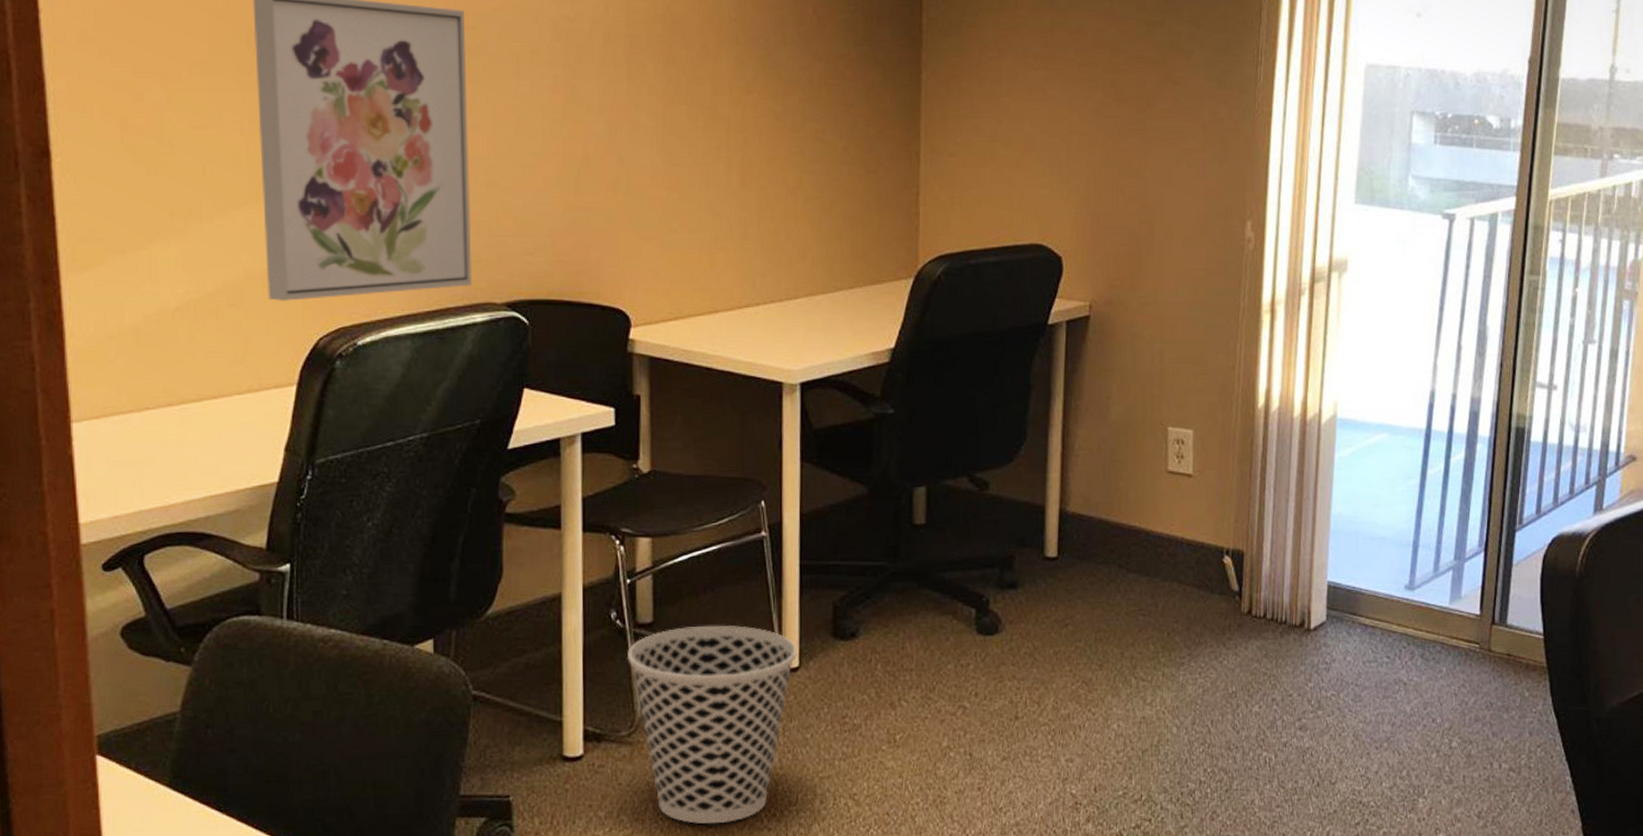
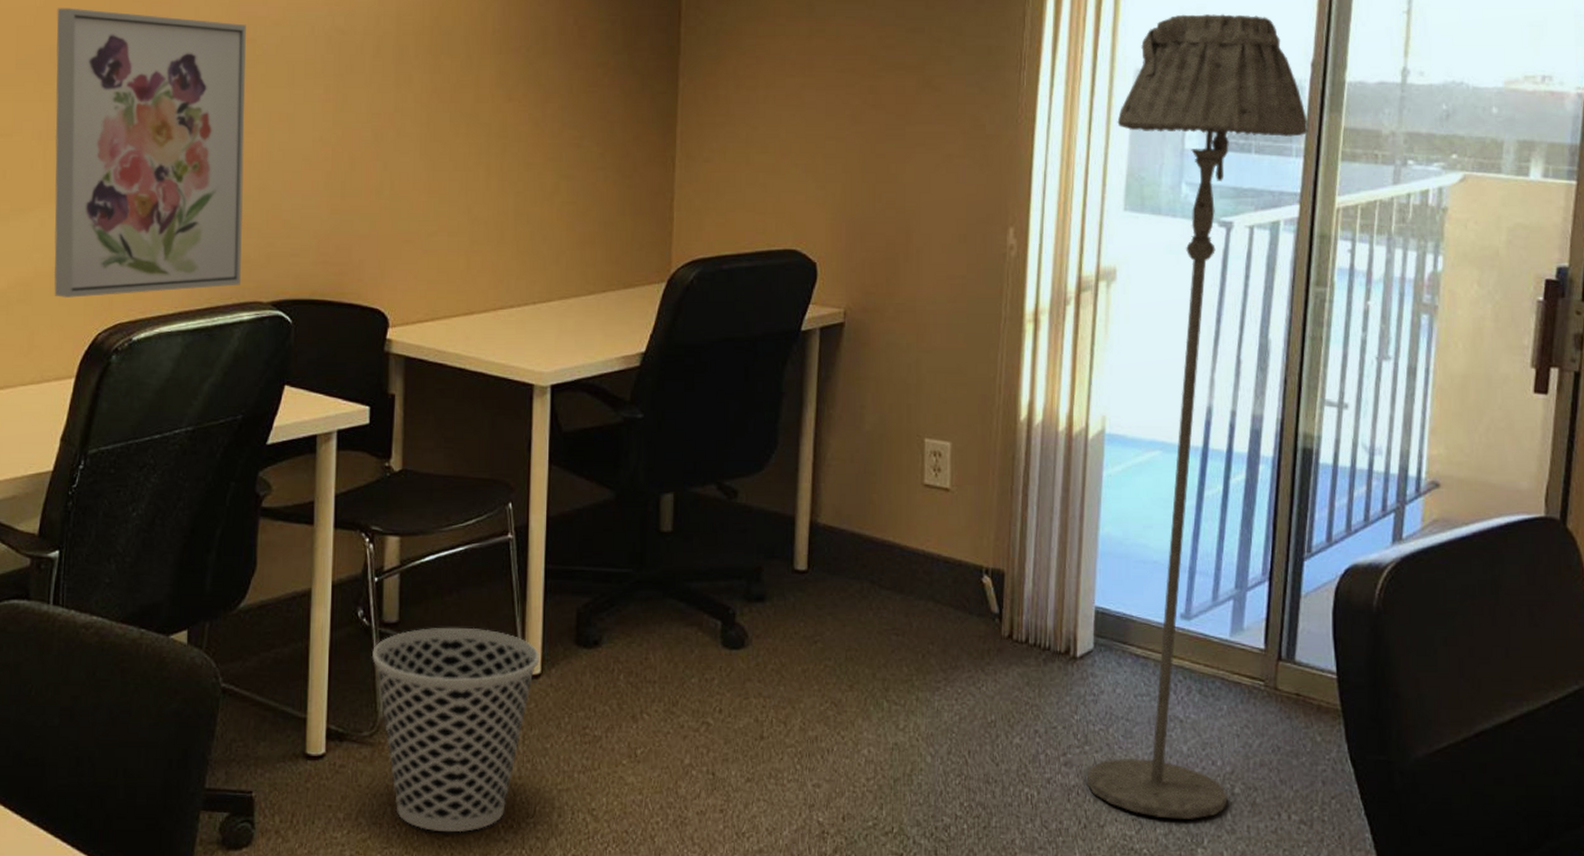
floor lamp: none [1319,11,1525,773] -> present [1086,14,1308,819]

